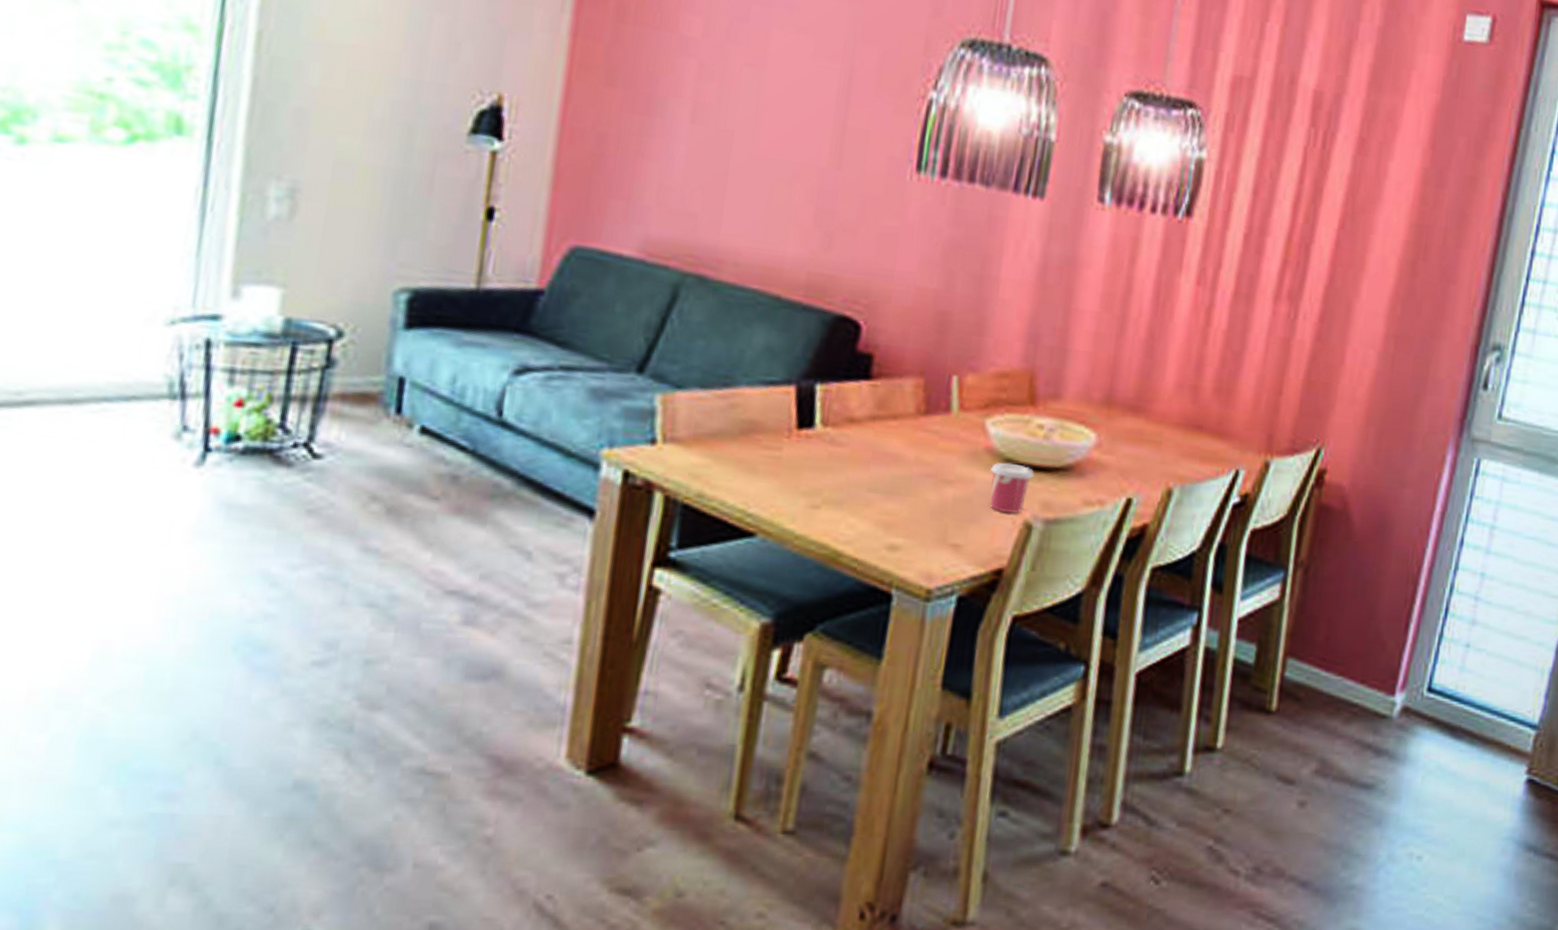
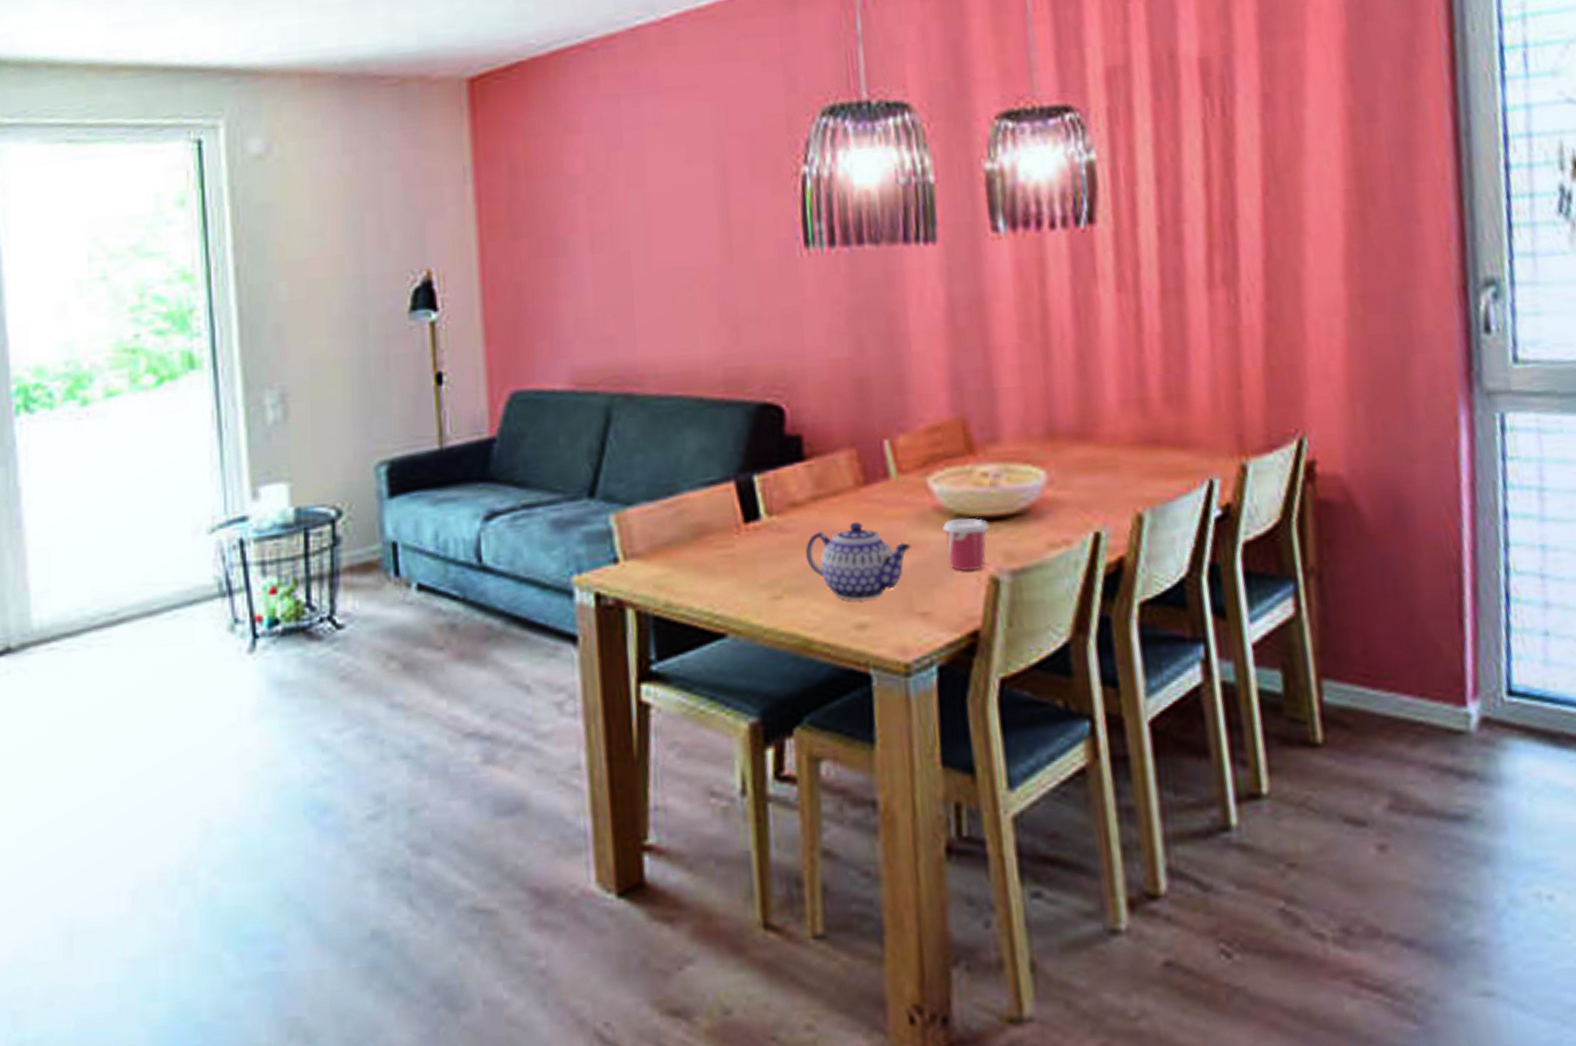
teapot: none [852,447,957,524] -> present [806,521,911,602]

